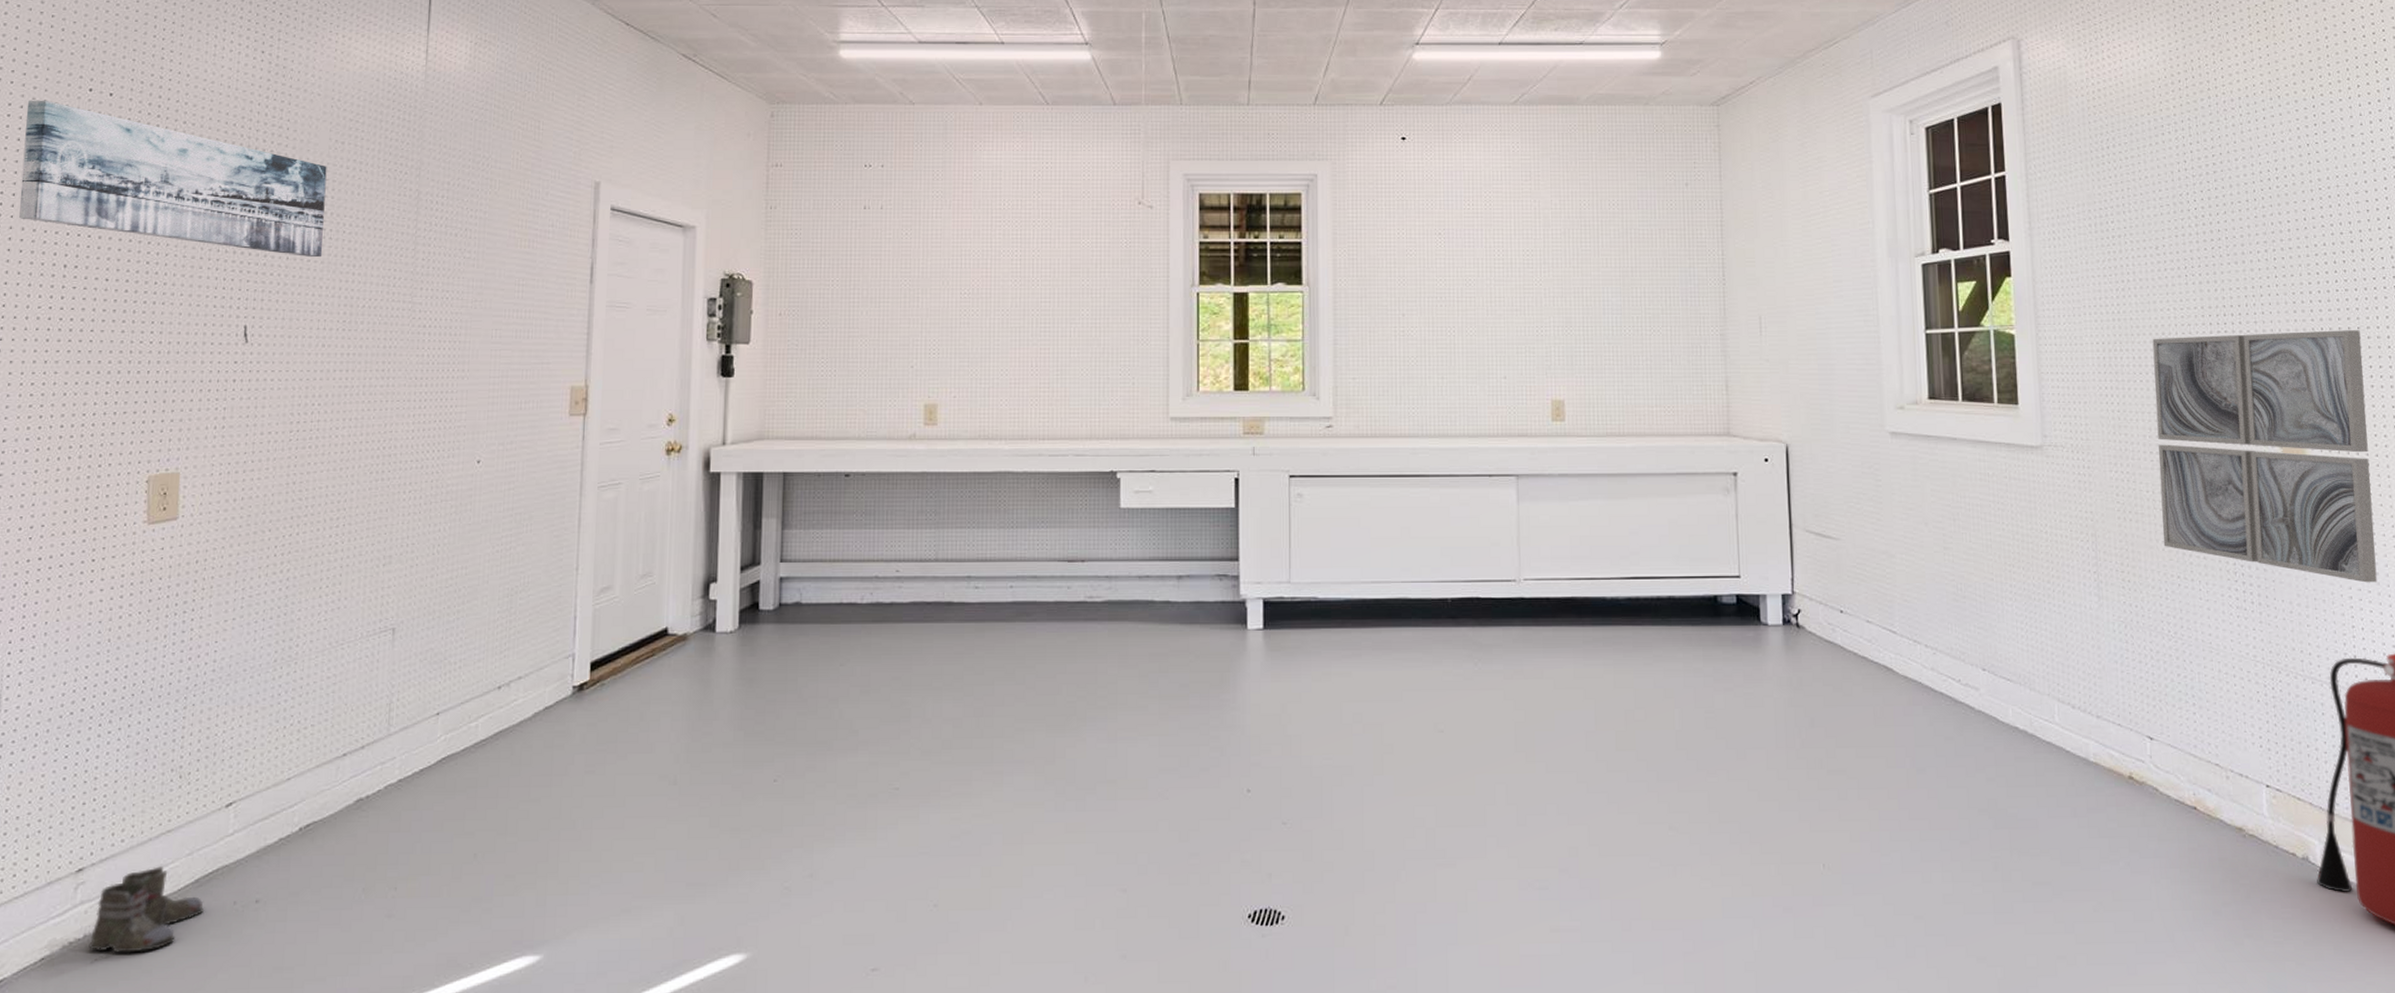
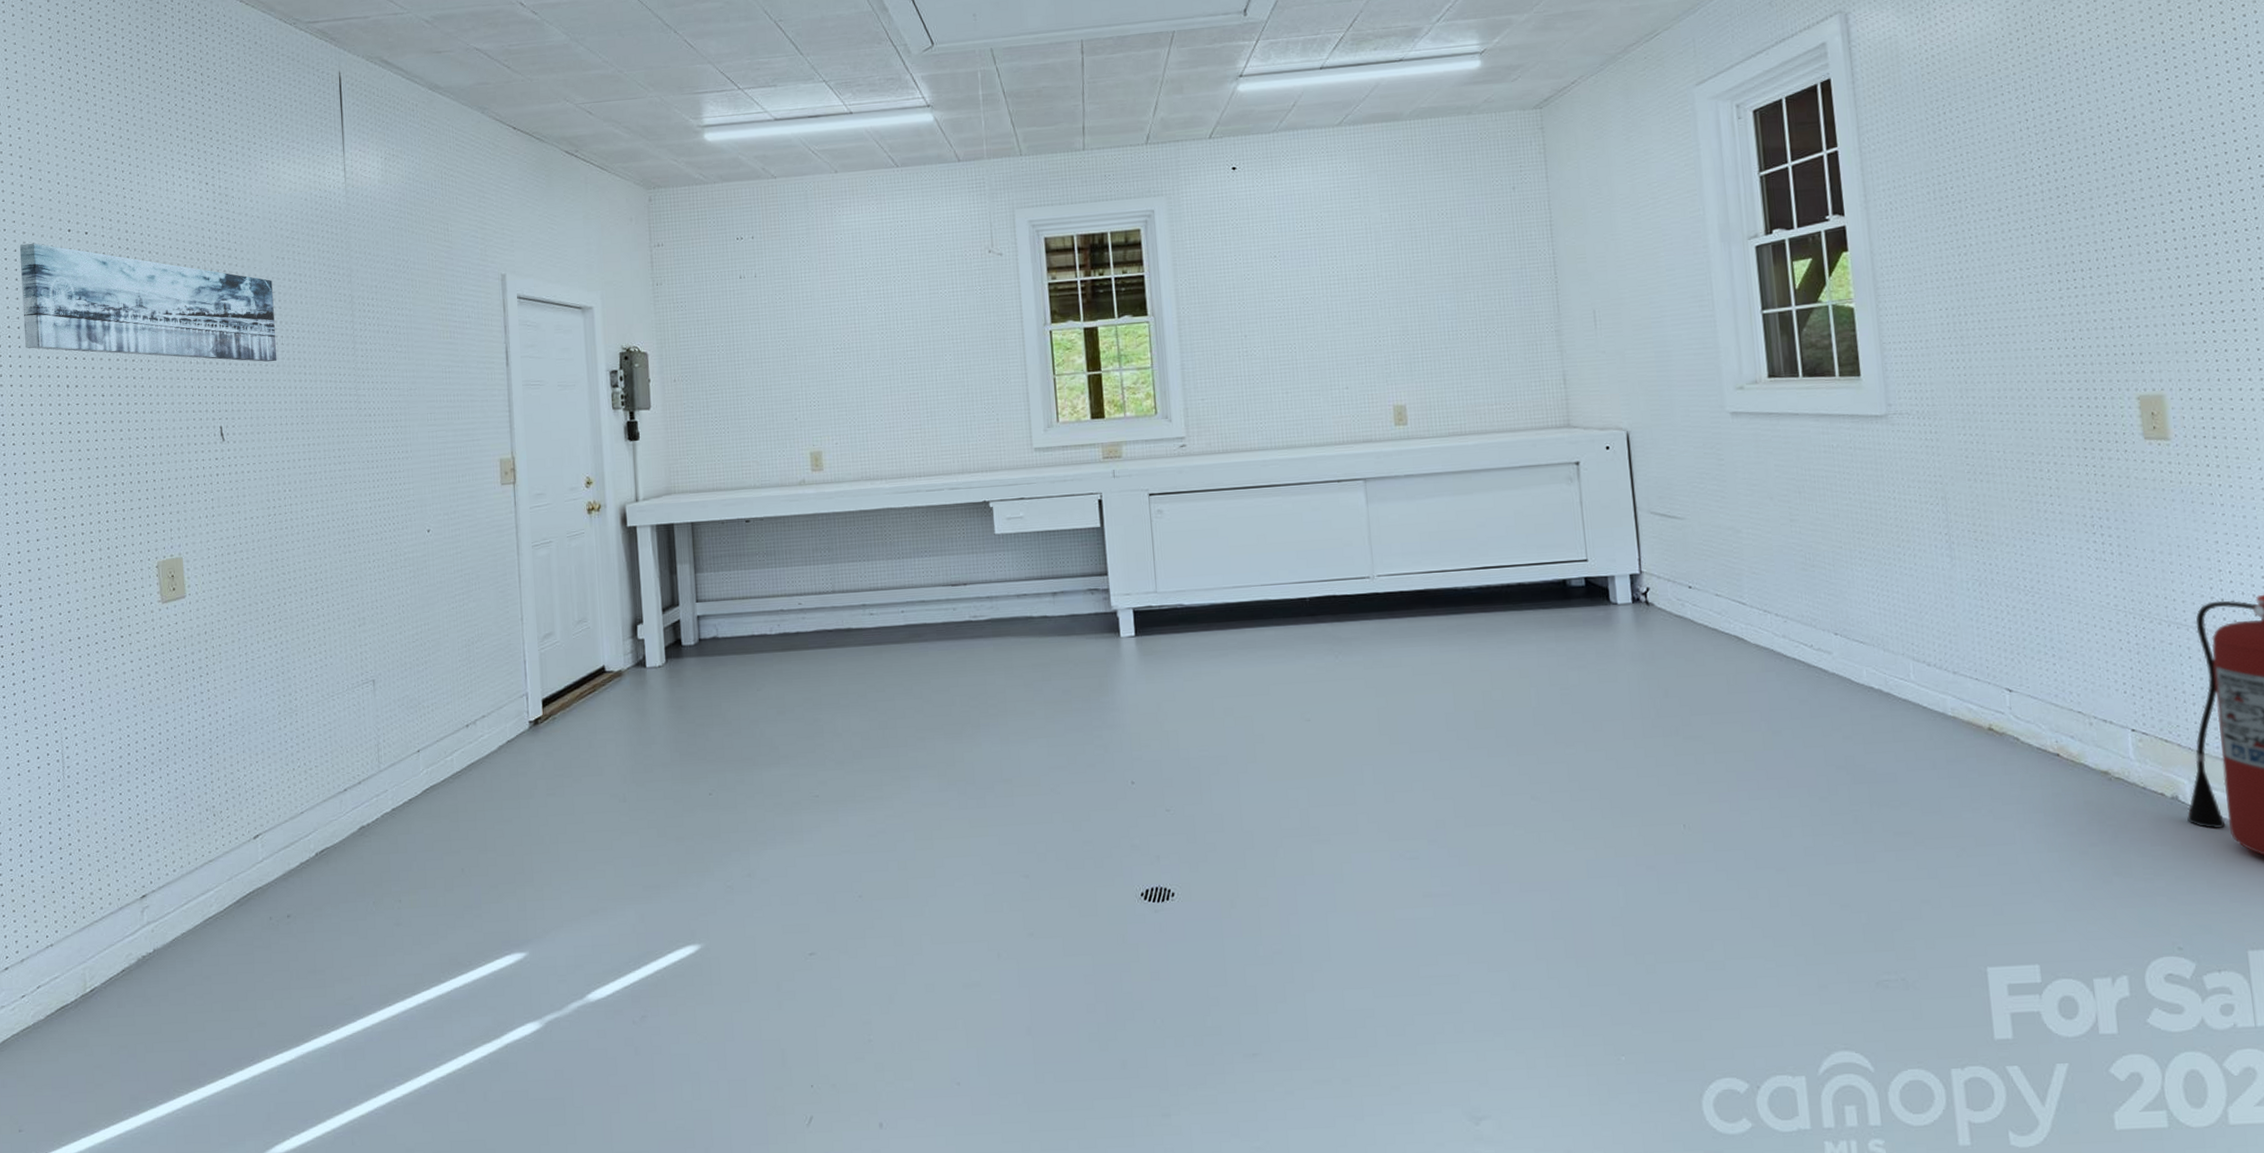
boots: present [88,866,205,963] -> none [158,890,247,973]
wall art: present [2152,330,2377,583] -> none [1998,275,2245,527]

